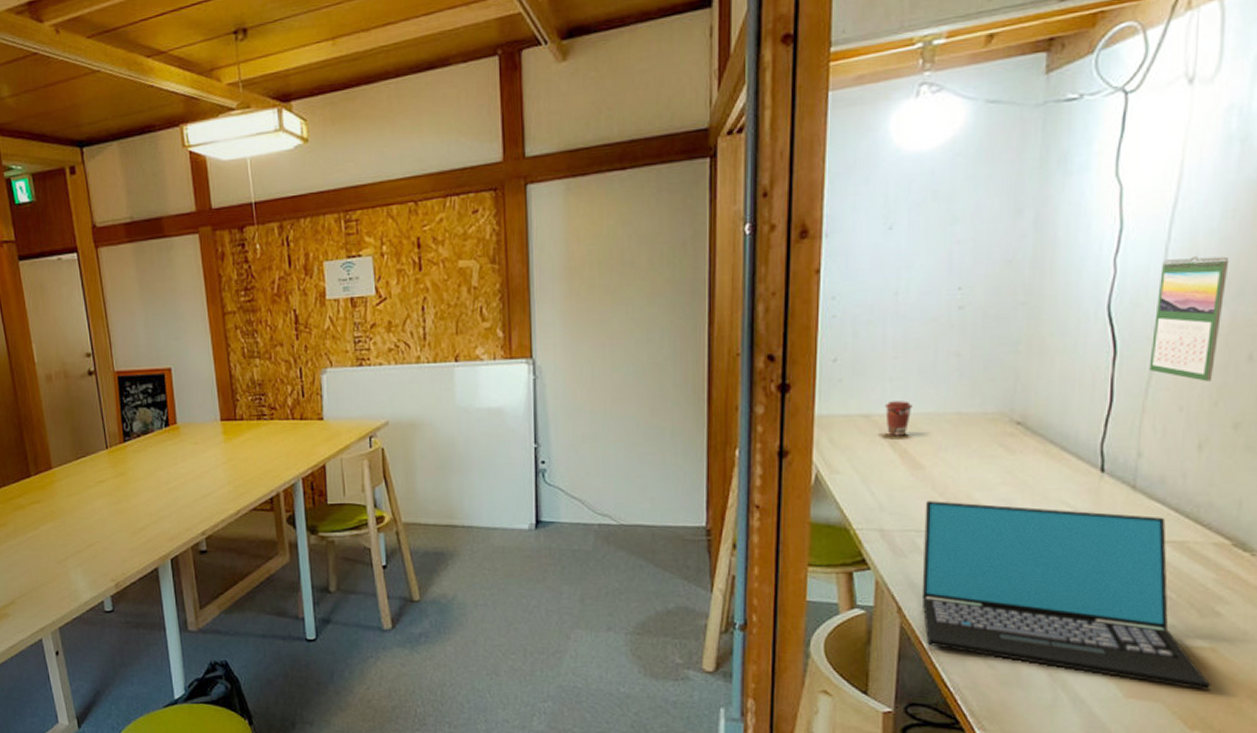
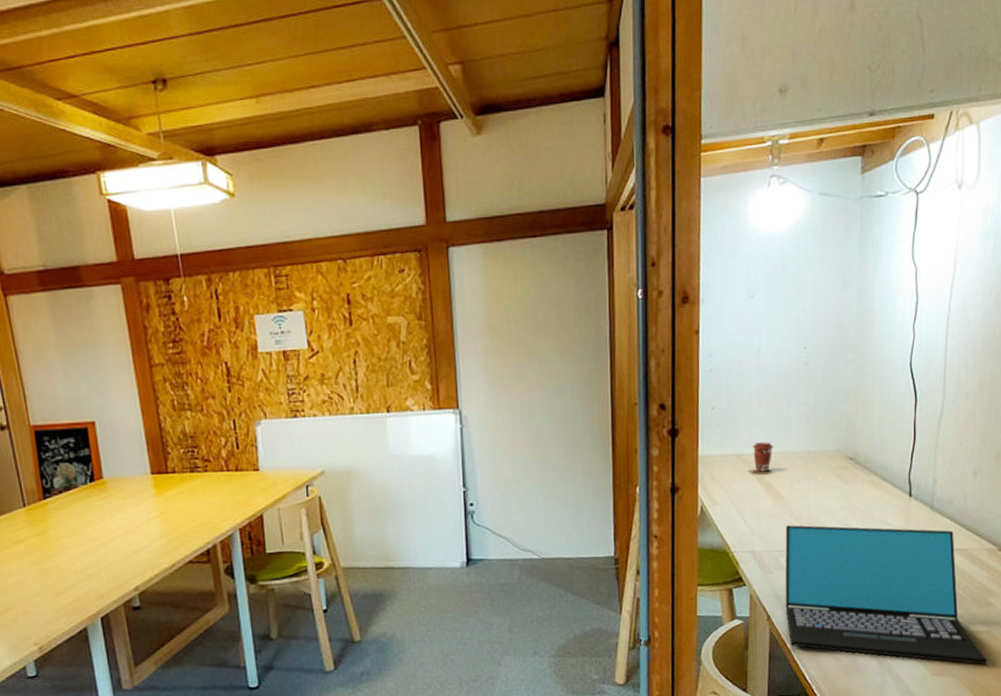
calendar: present [1149,256,1230,382] -> none [939,325,989,423]

